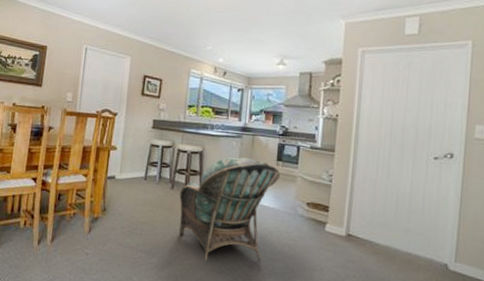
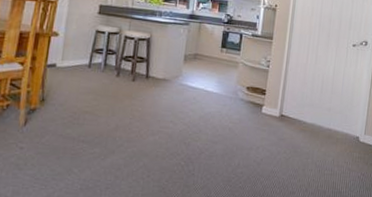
armchair: present [179,157,281,261] -> none [124,44,224,148]

